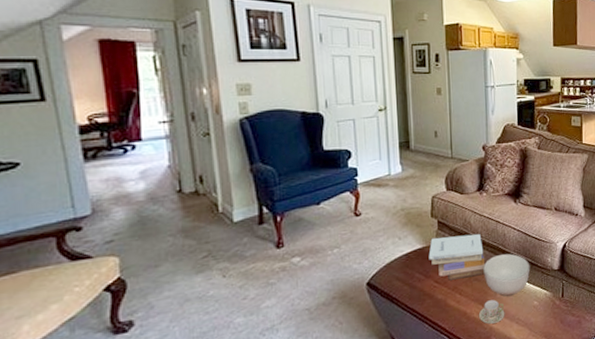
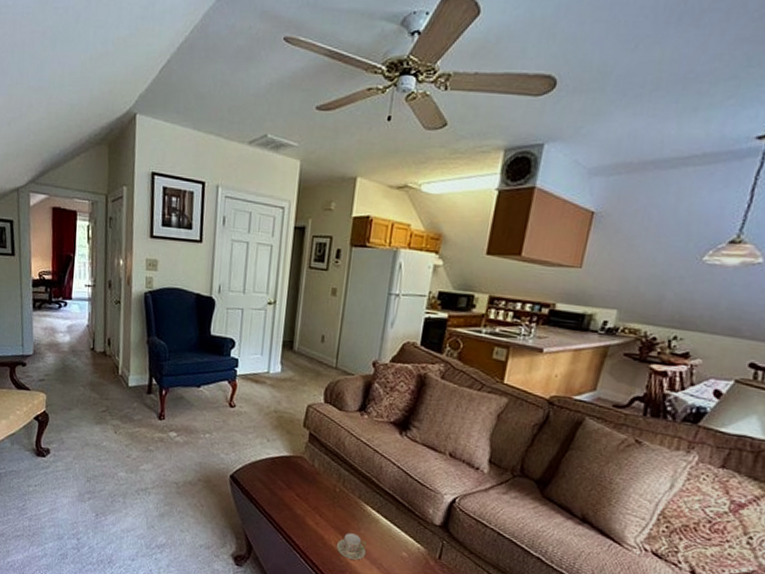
books: present [428,233,486,280] -> none [294,449,354,503]
bowl: present [483,253,530,296] -> none [349,486,406,537]

